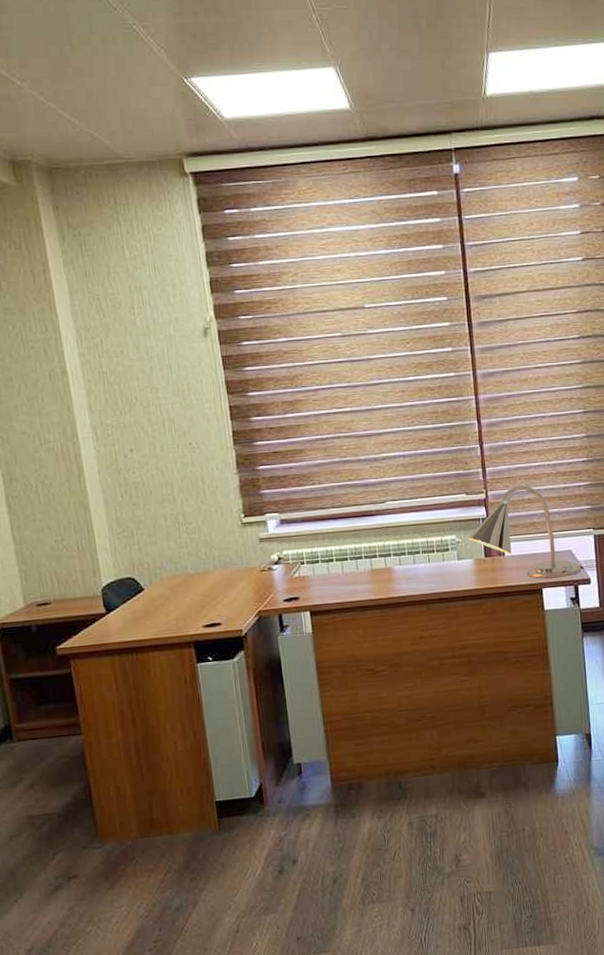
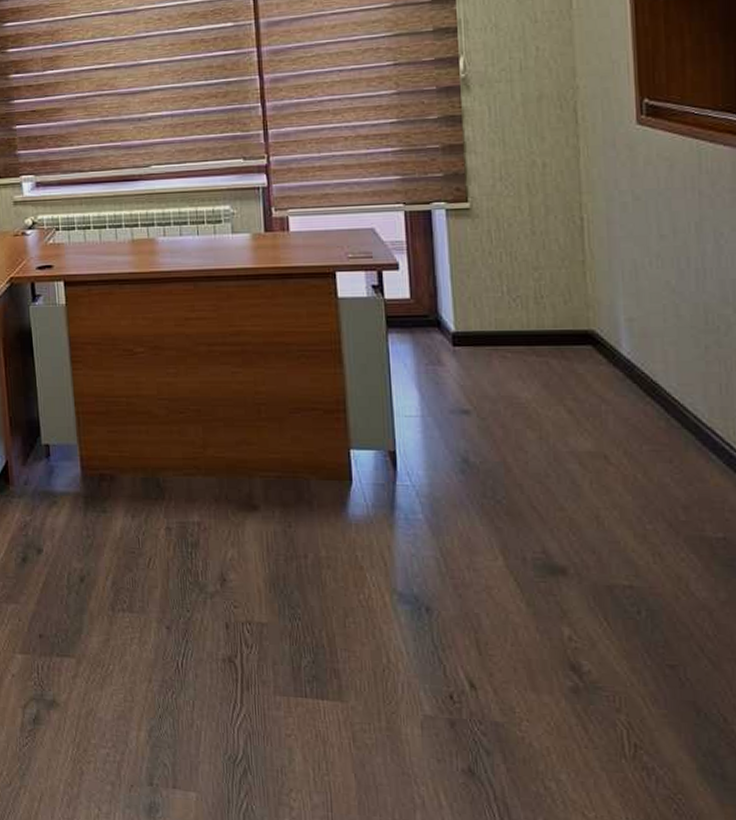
table lamp: present [467,485,584,579] -> none [244,150,390,261]

